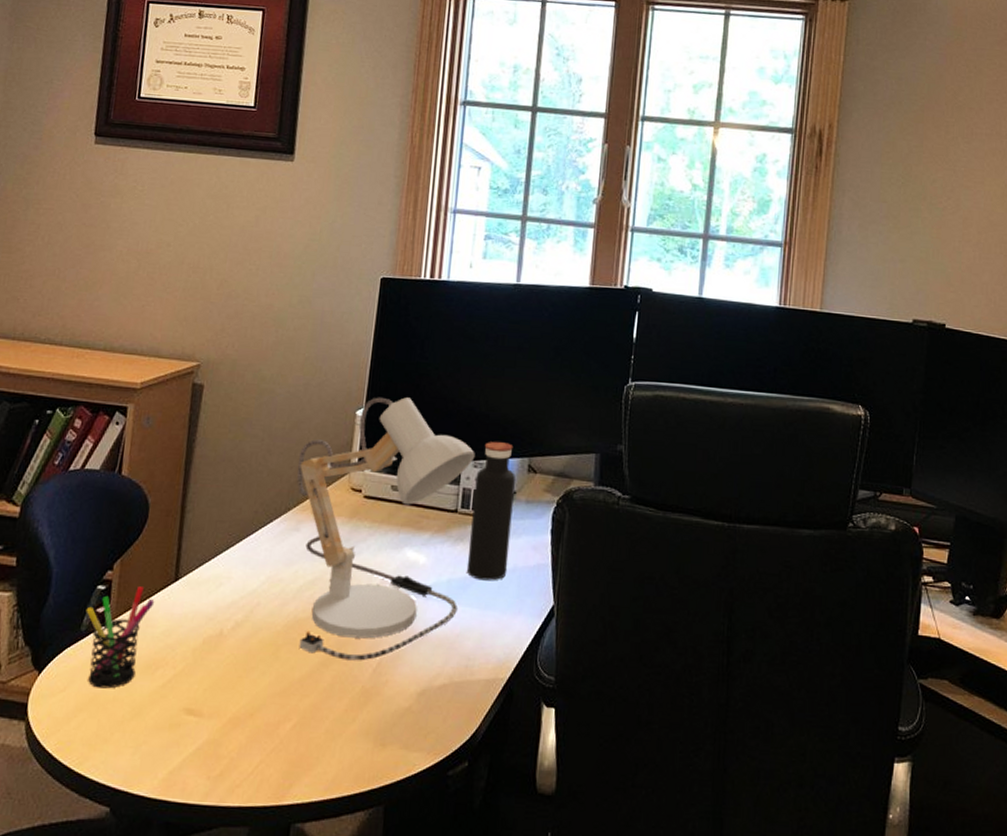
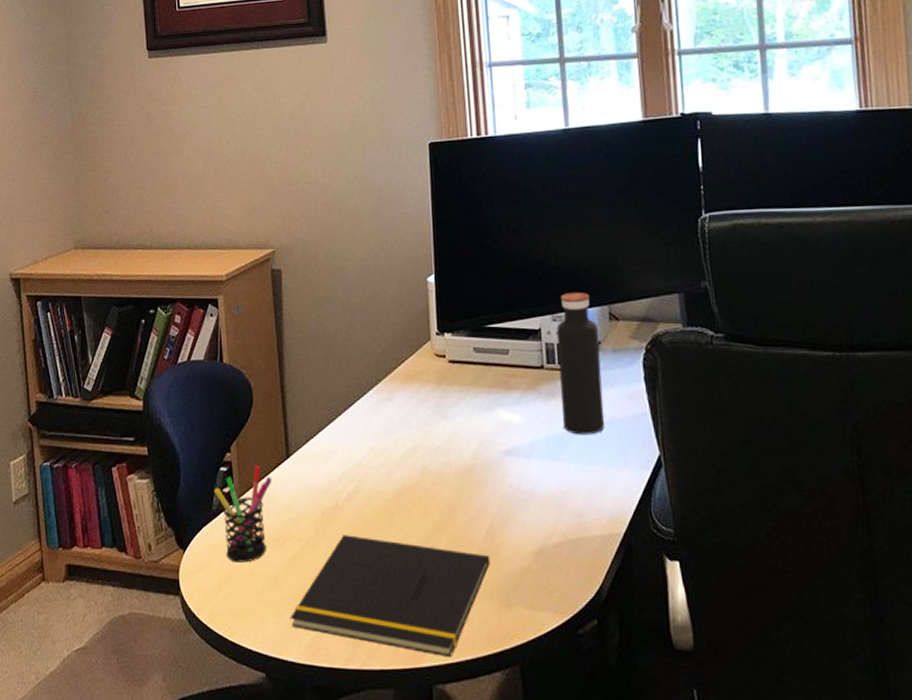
notepad: none [148,665,373,796] -> present [289,535,490,658]
desk lamp: present [297,397,475,661] -> none [380,258,560,524]

